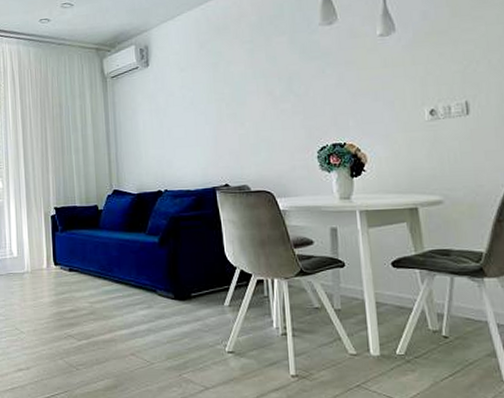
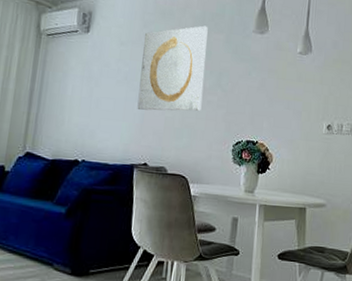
wall art: none [203,31,276,132] -> present [137,25,208,112]

